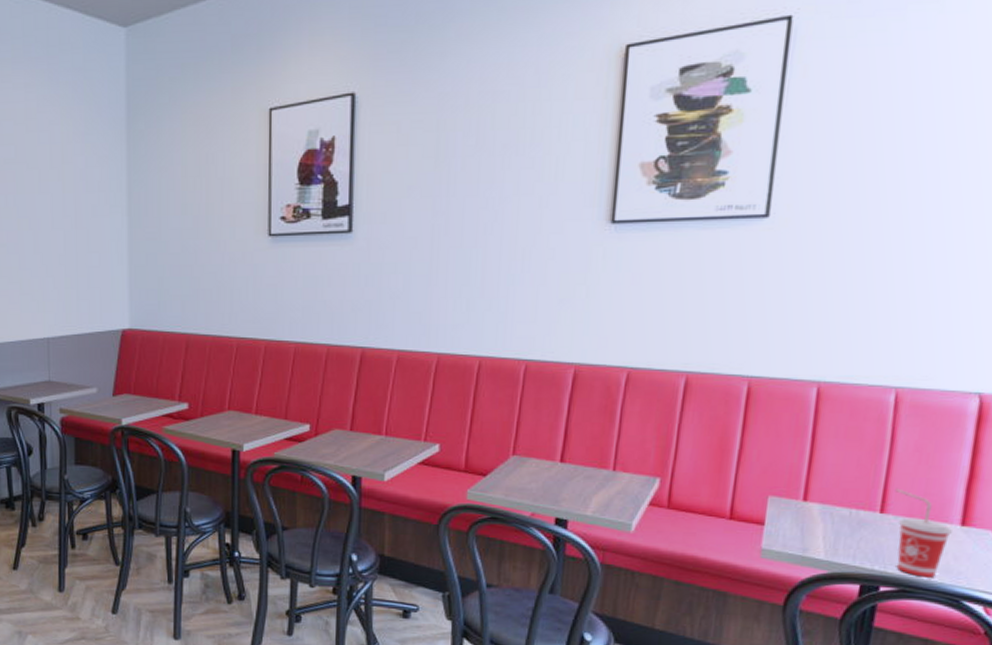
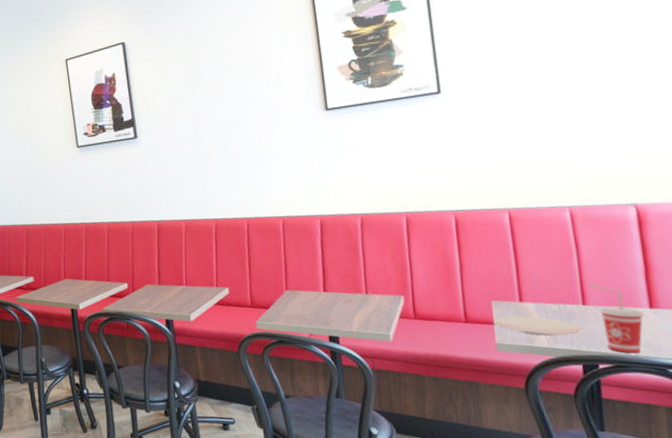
plate: none [765,517,872,548] -> present [494,315,582,336]

